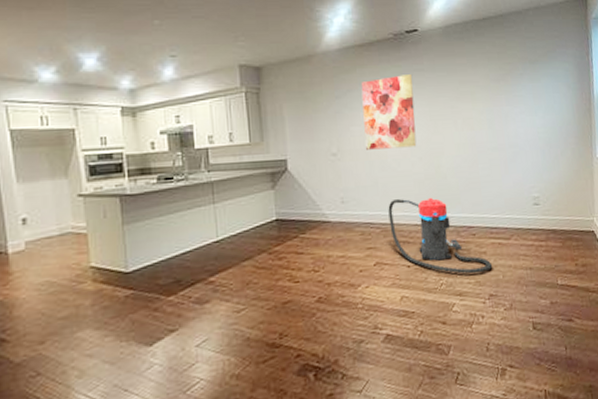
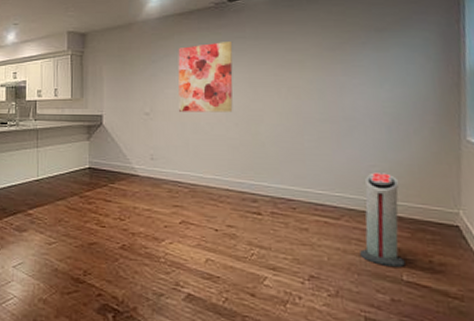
vacuum cleaner: present [388,197,493,274] -> none [198,162,316,251]
air purifier: none [527,192,559,275] -> present [360,172,405,267]

